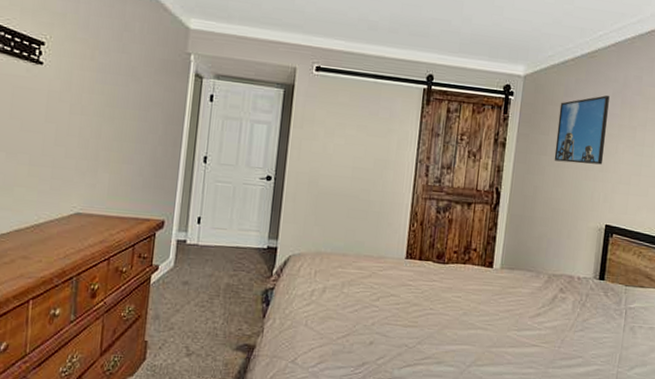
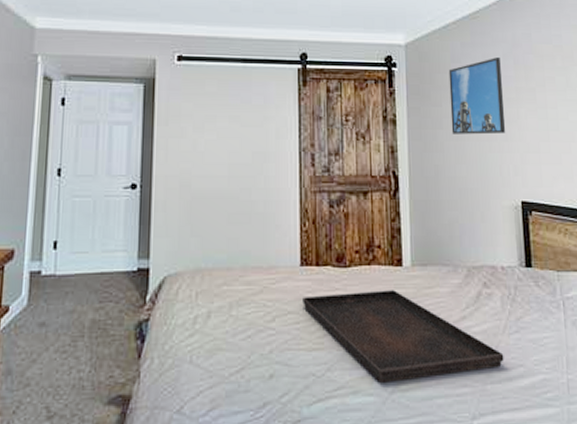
serving tray: none [404,284,568,358] -> present [303,290,504,383]

